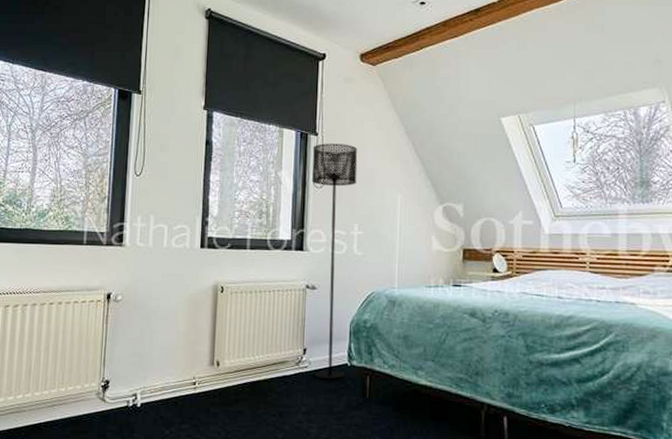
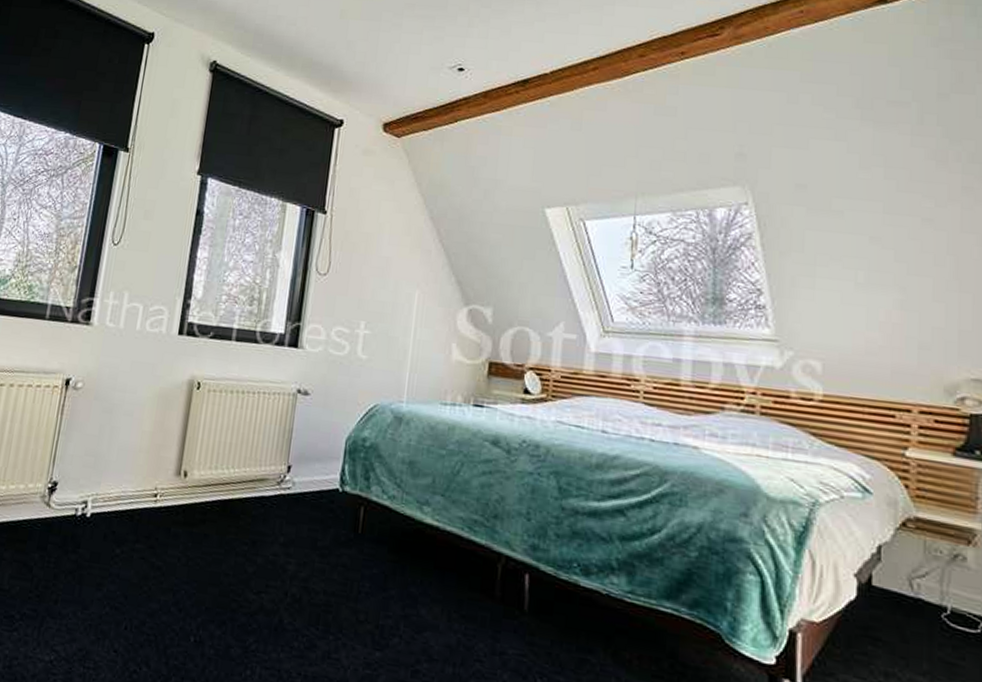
floor lamp: present [312,143,358,380] -> none [298,223,372,507]

